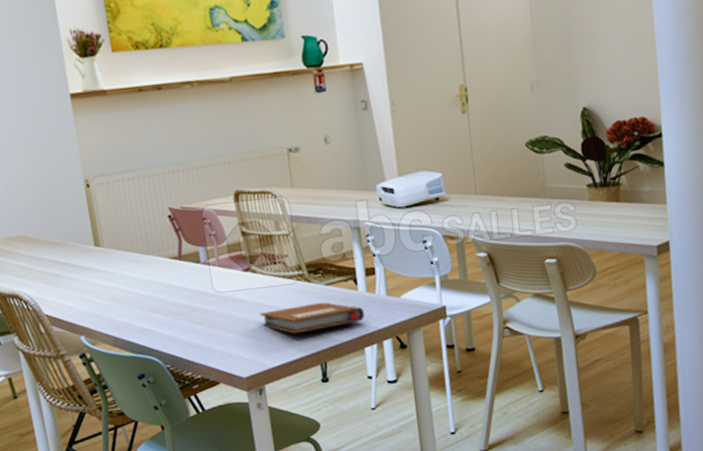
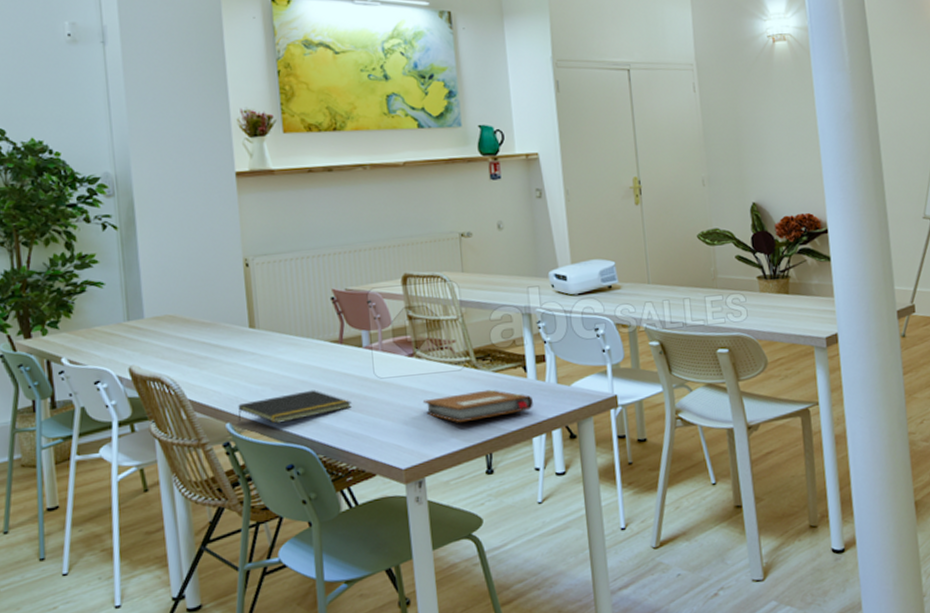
notepad: none [90,304,194,336] -> present [238,390,351,424]

